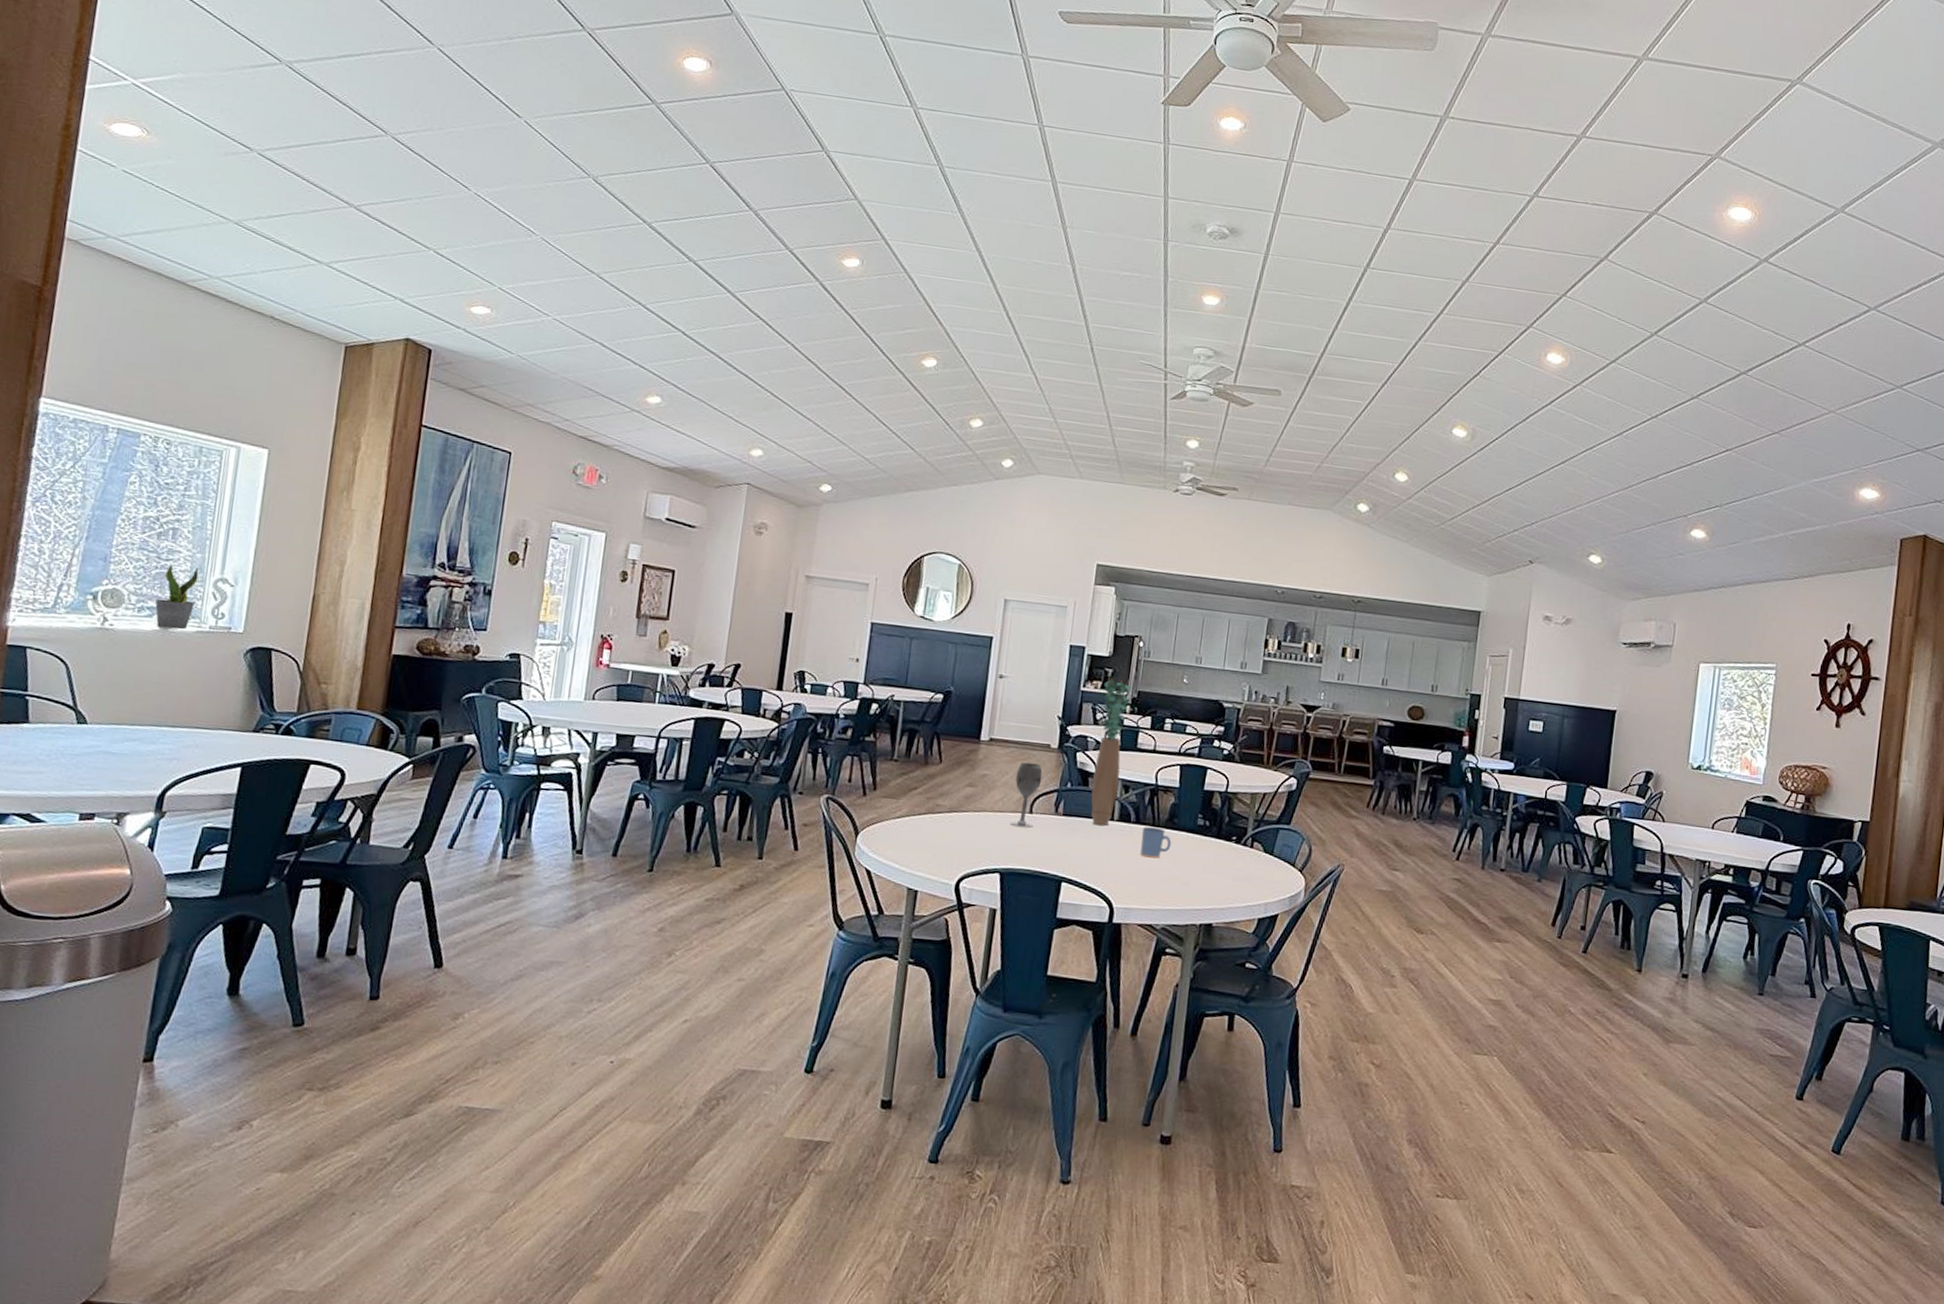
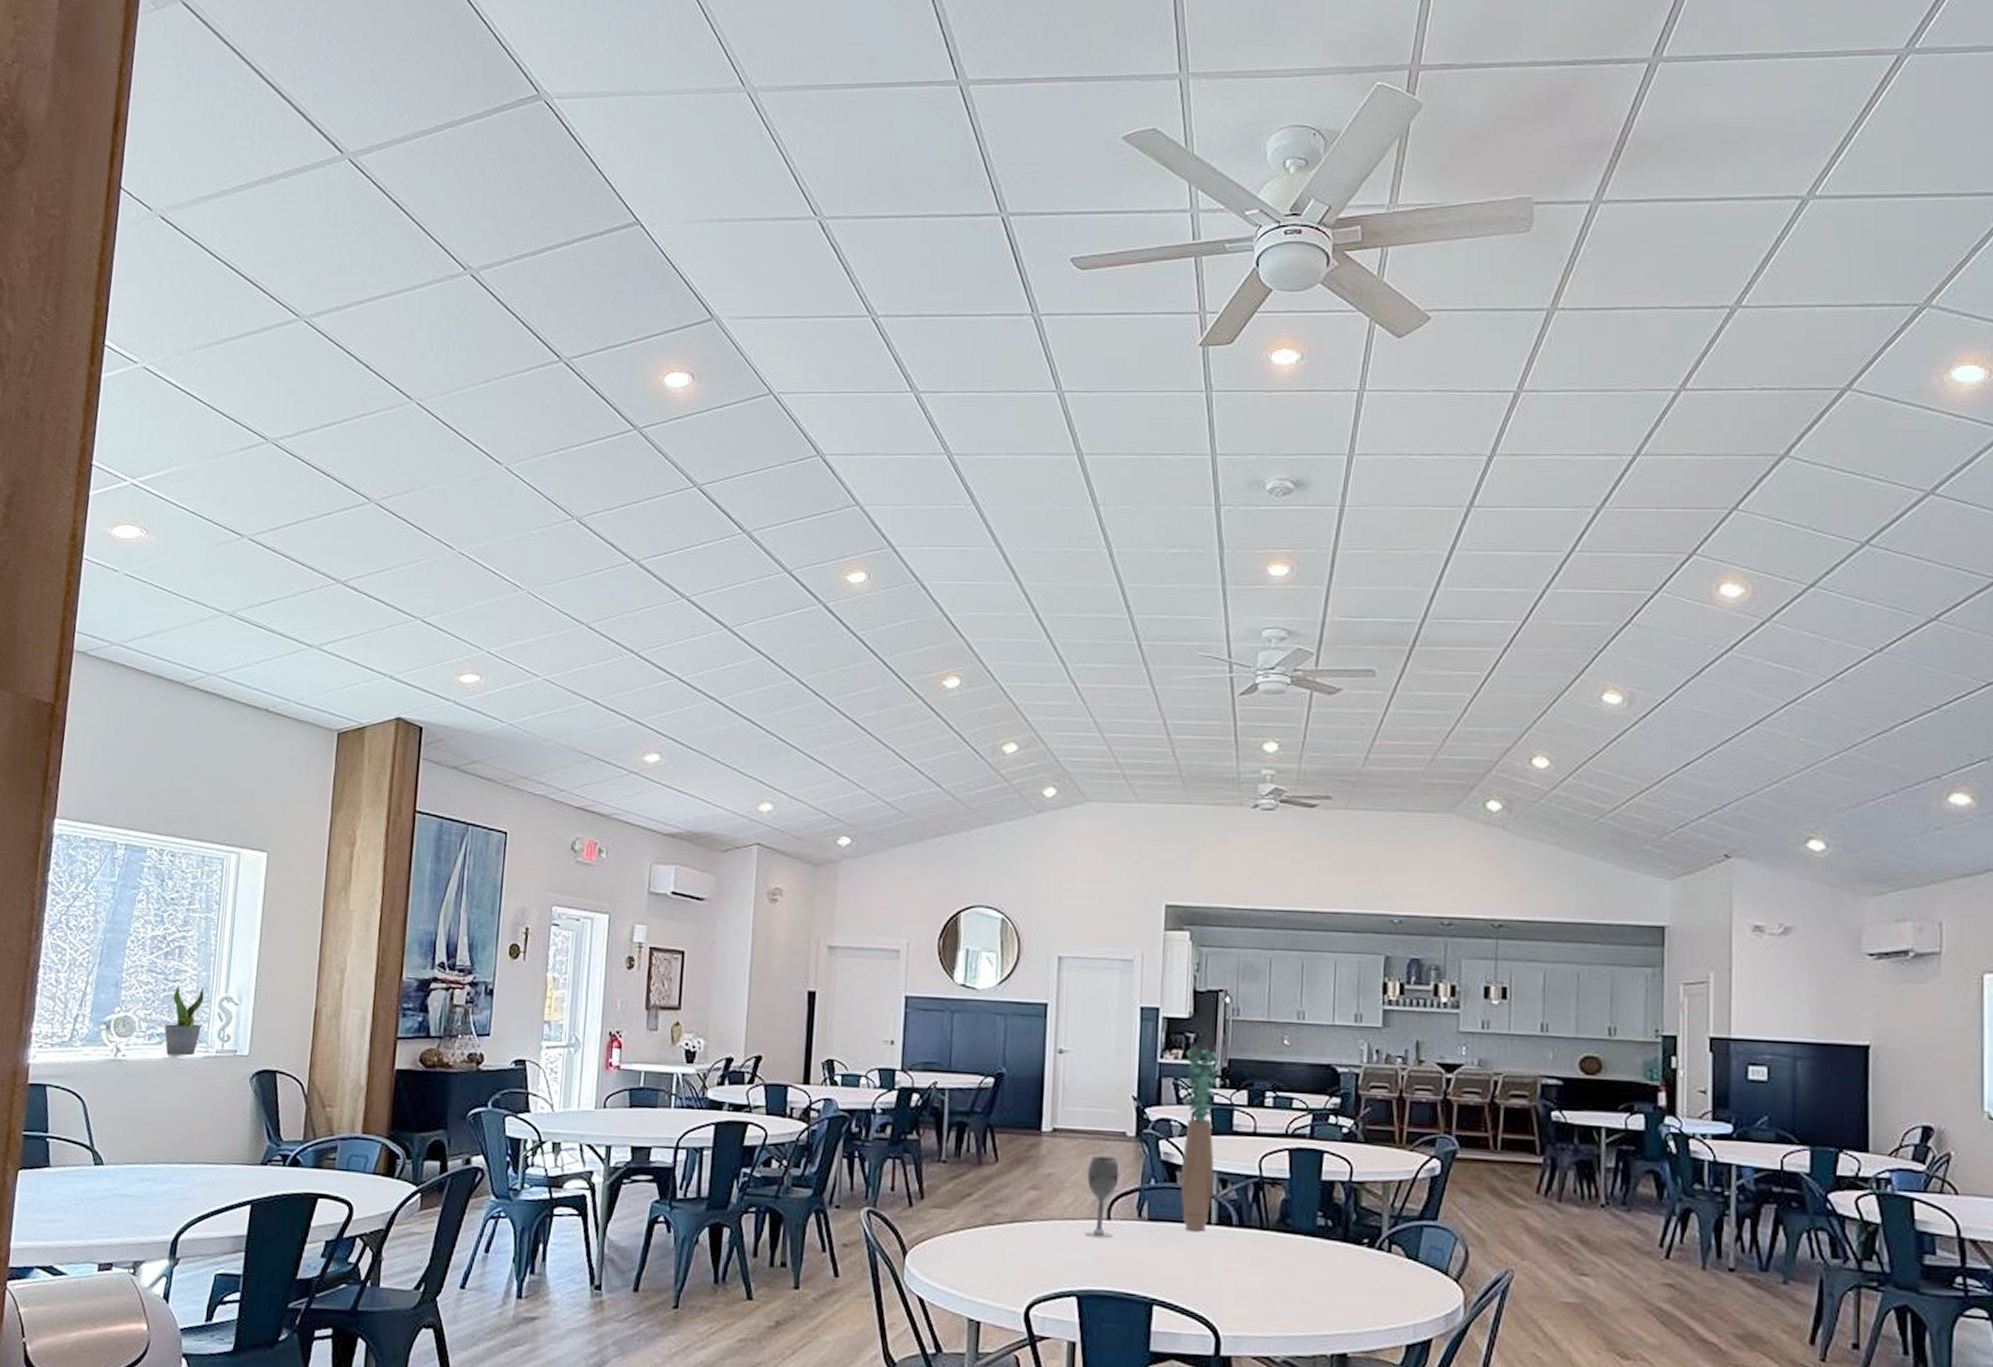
mug: present [1140,826,1172,858] -> none [1247,1230,1286,1271]

